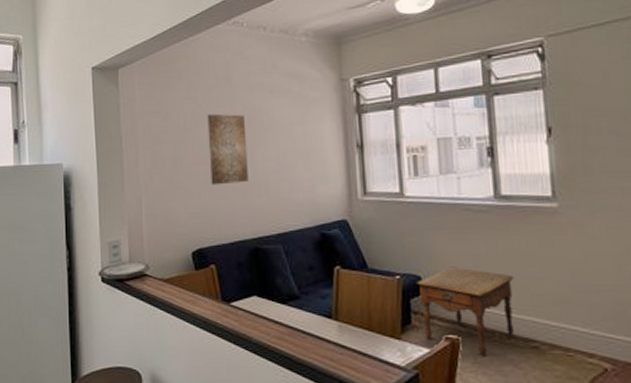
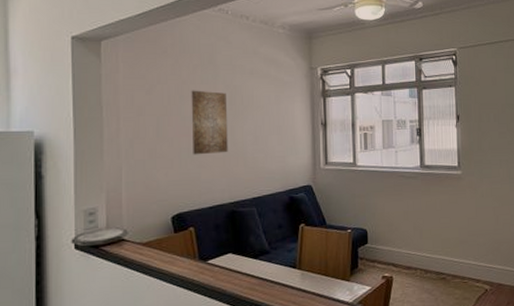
side table: present [416,266,515,357] -> none [363,220,432,289]

